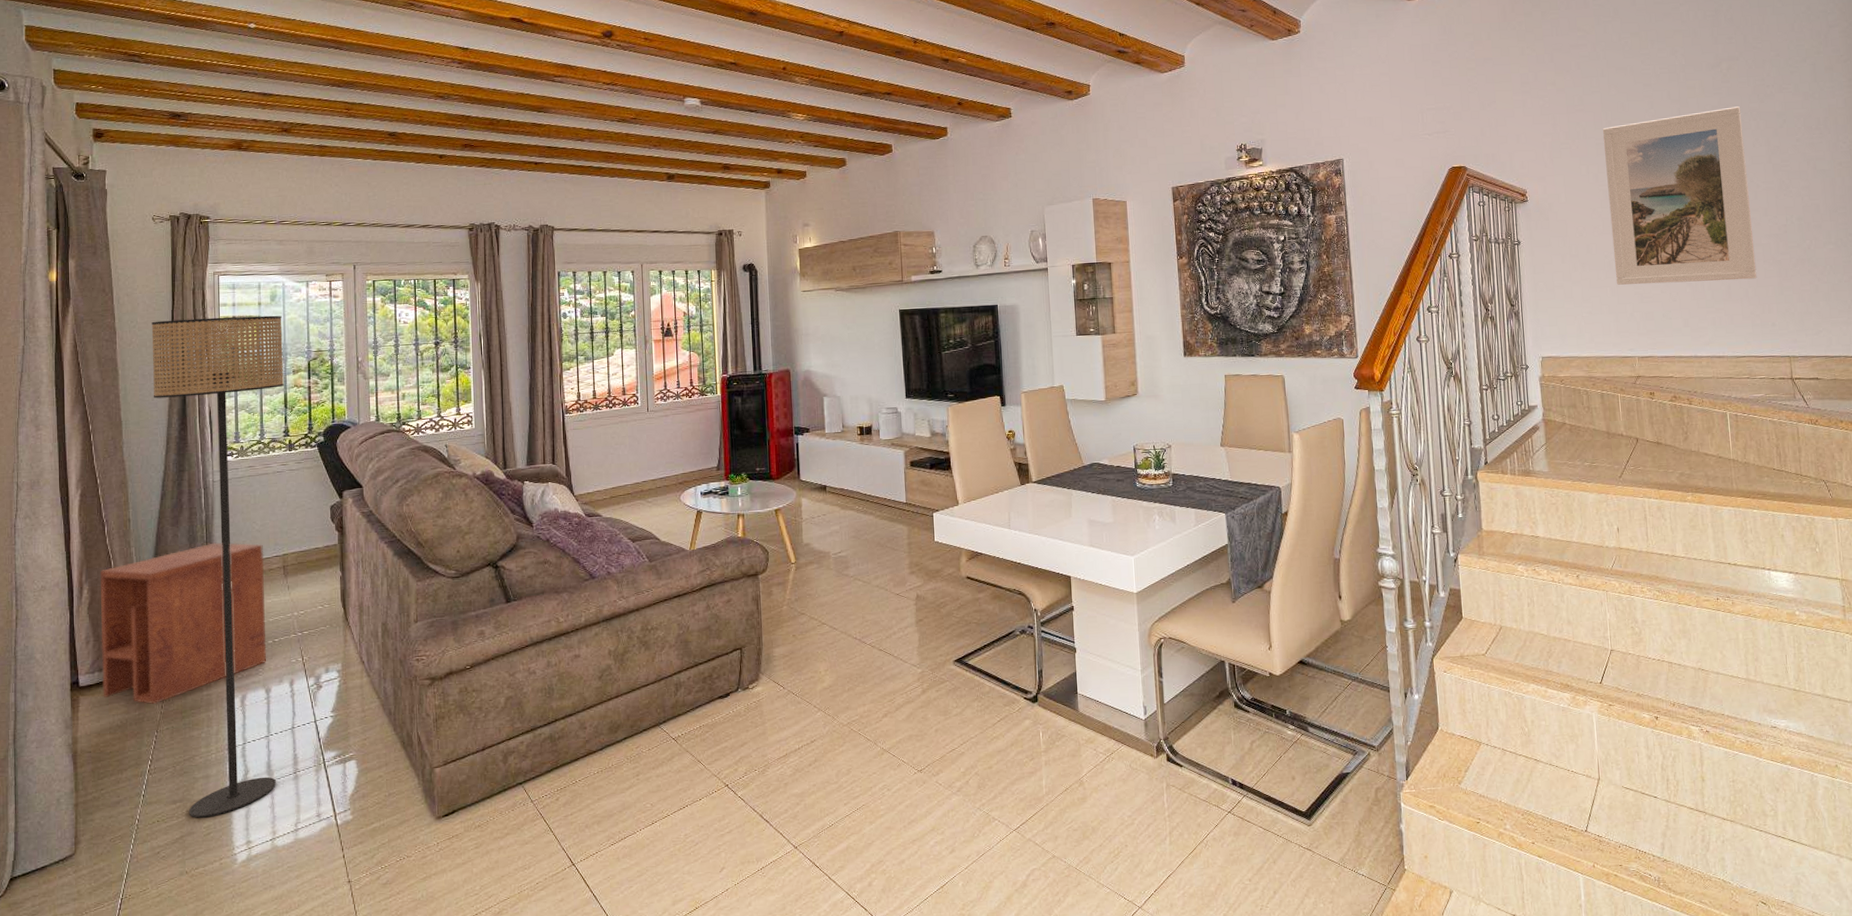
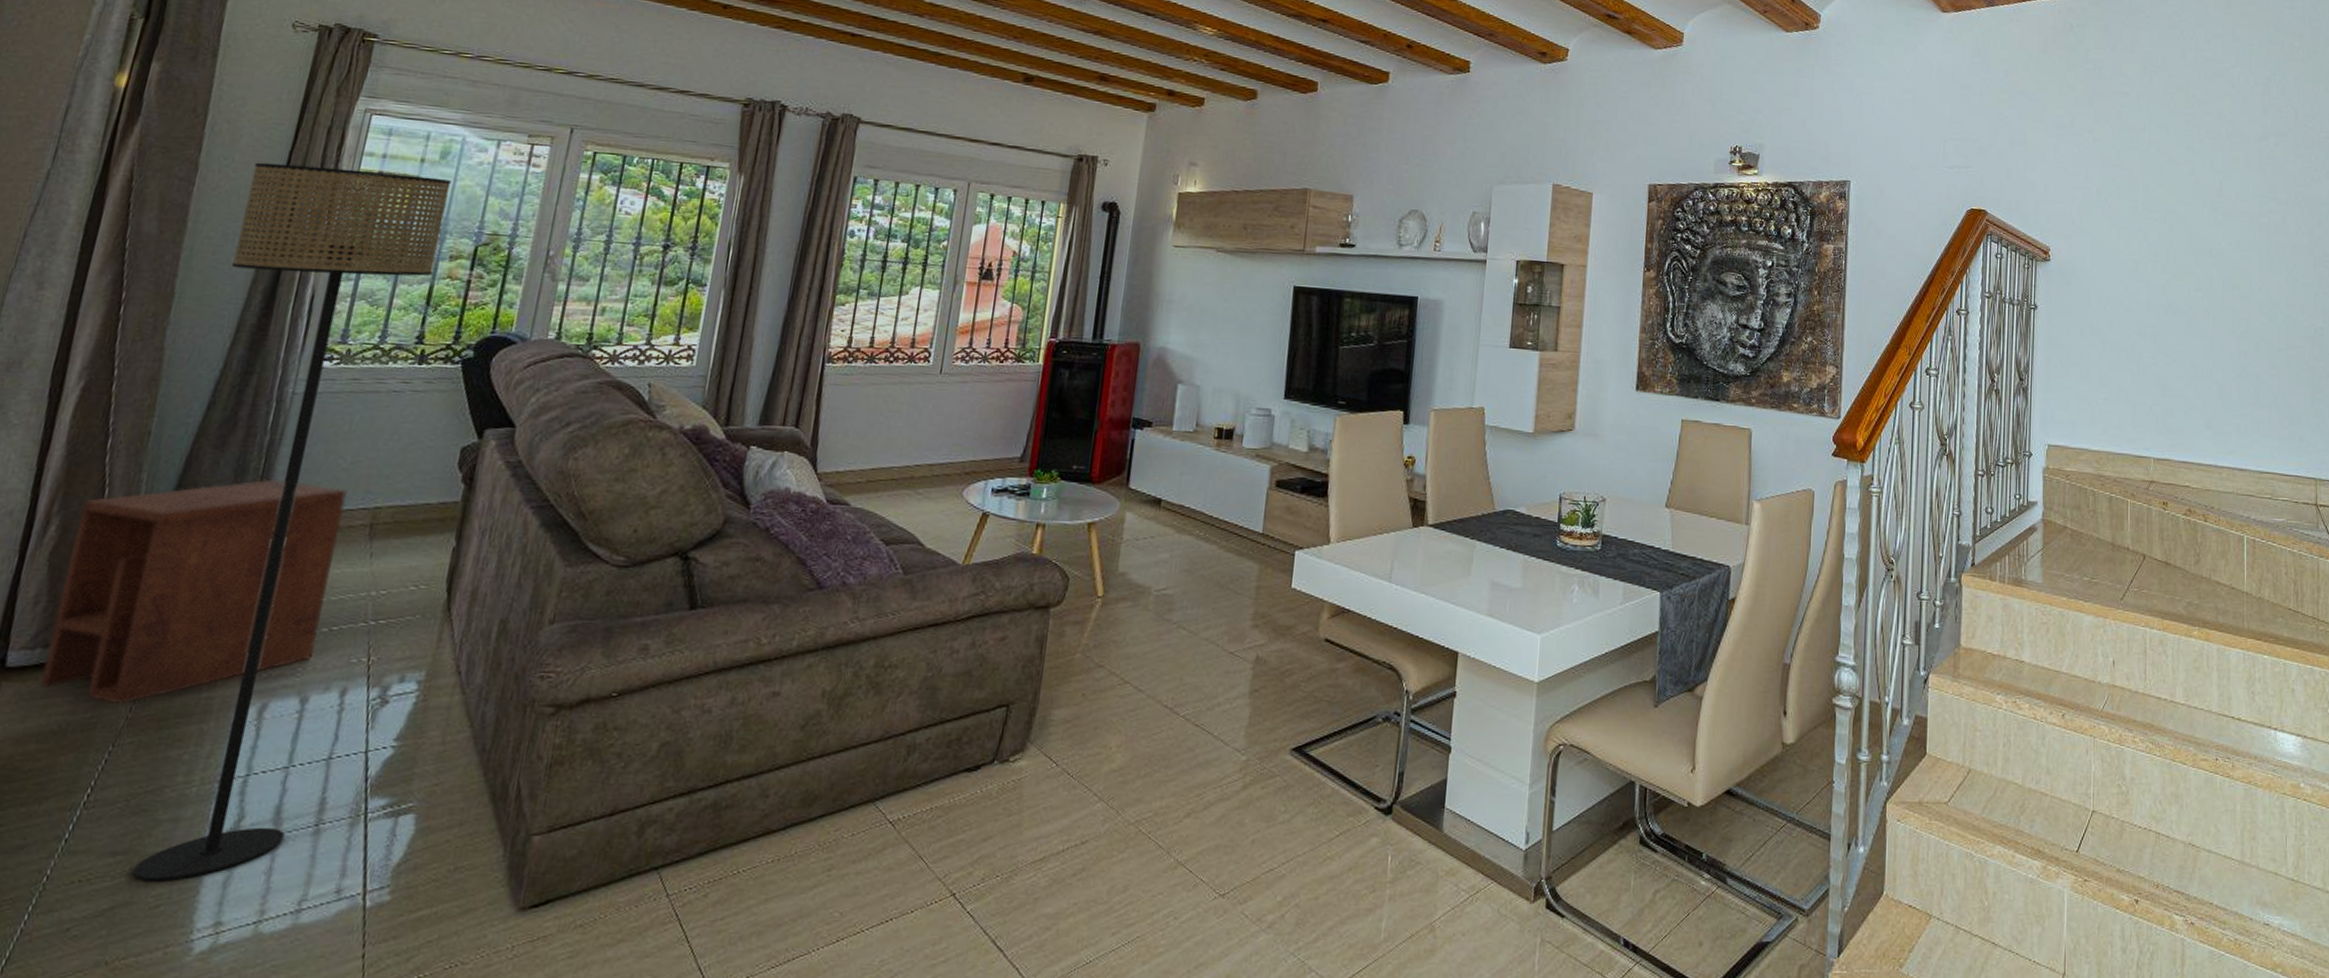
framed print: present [1603,106,1757,285] -> none [2137,187,2288,385]

